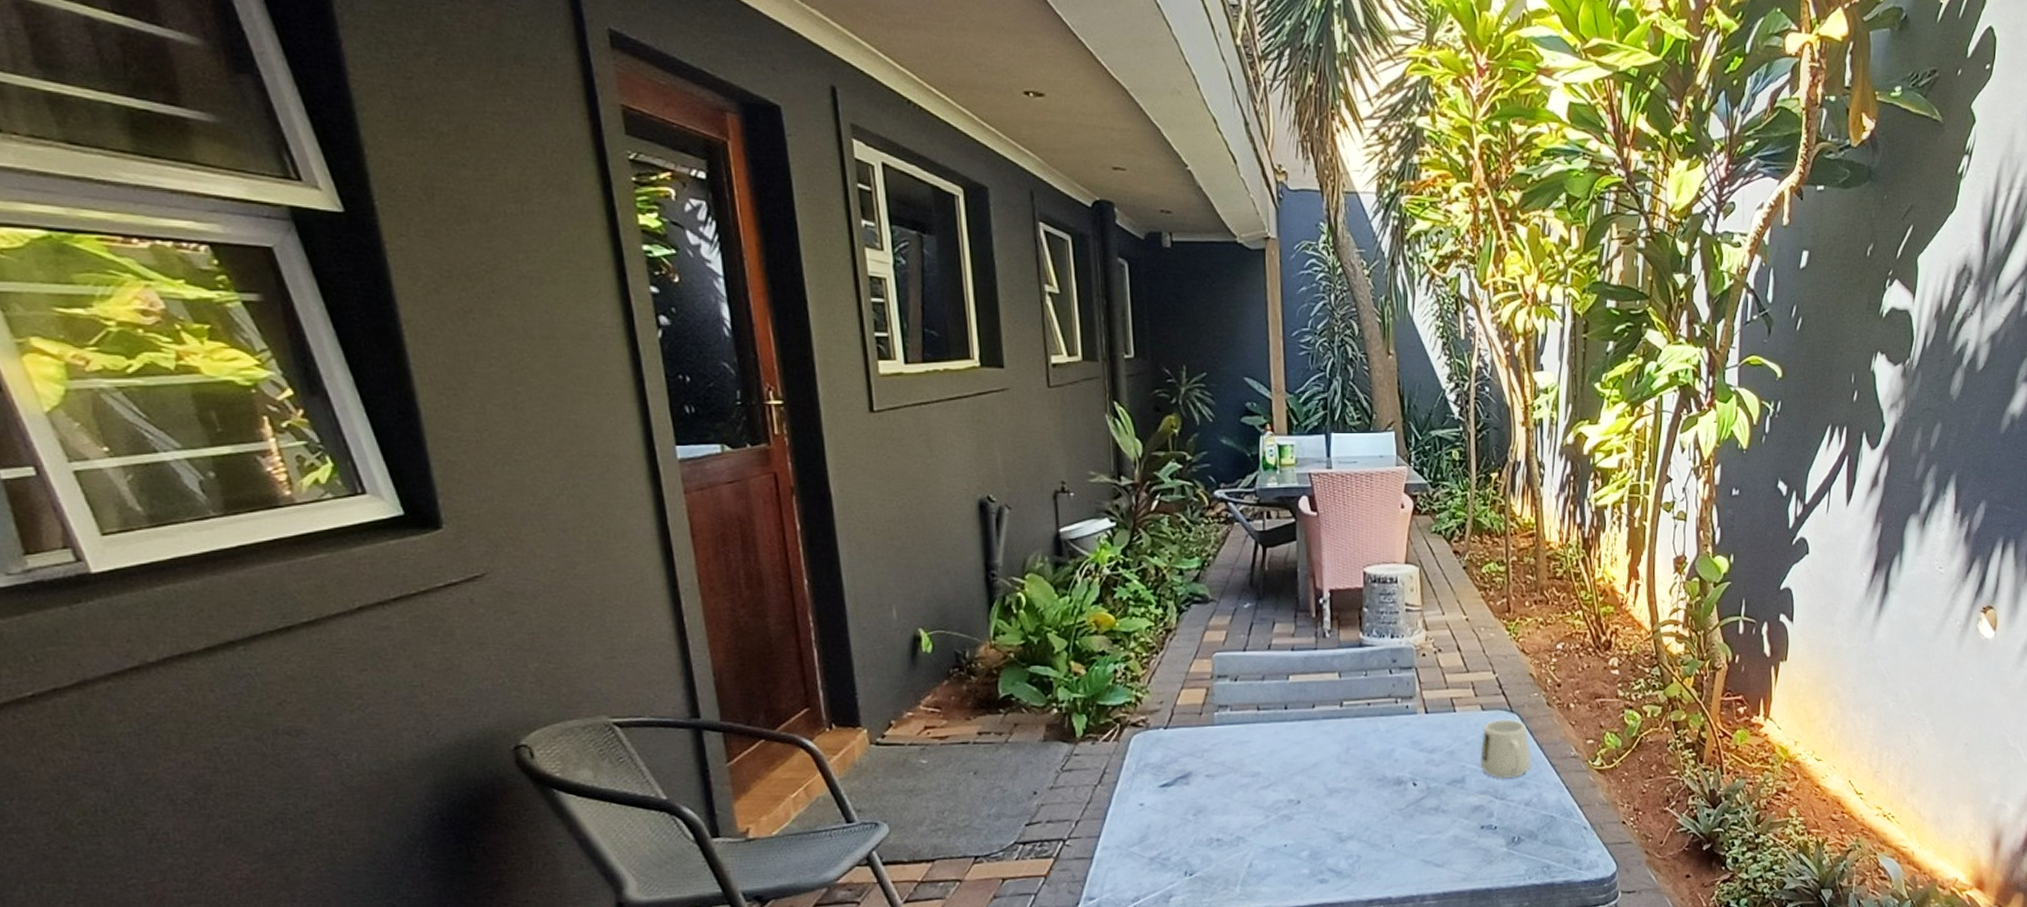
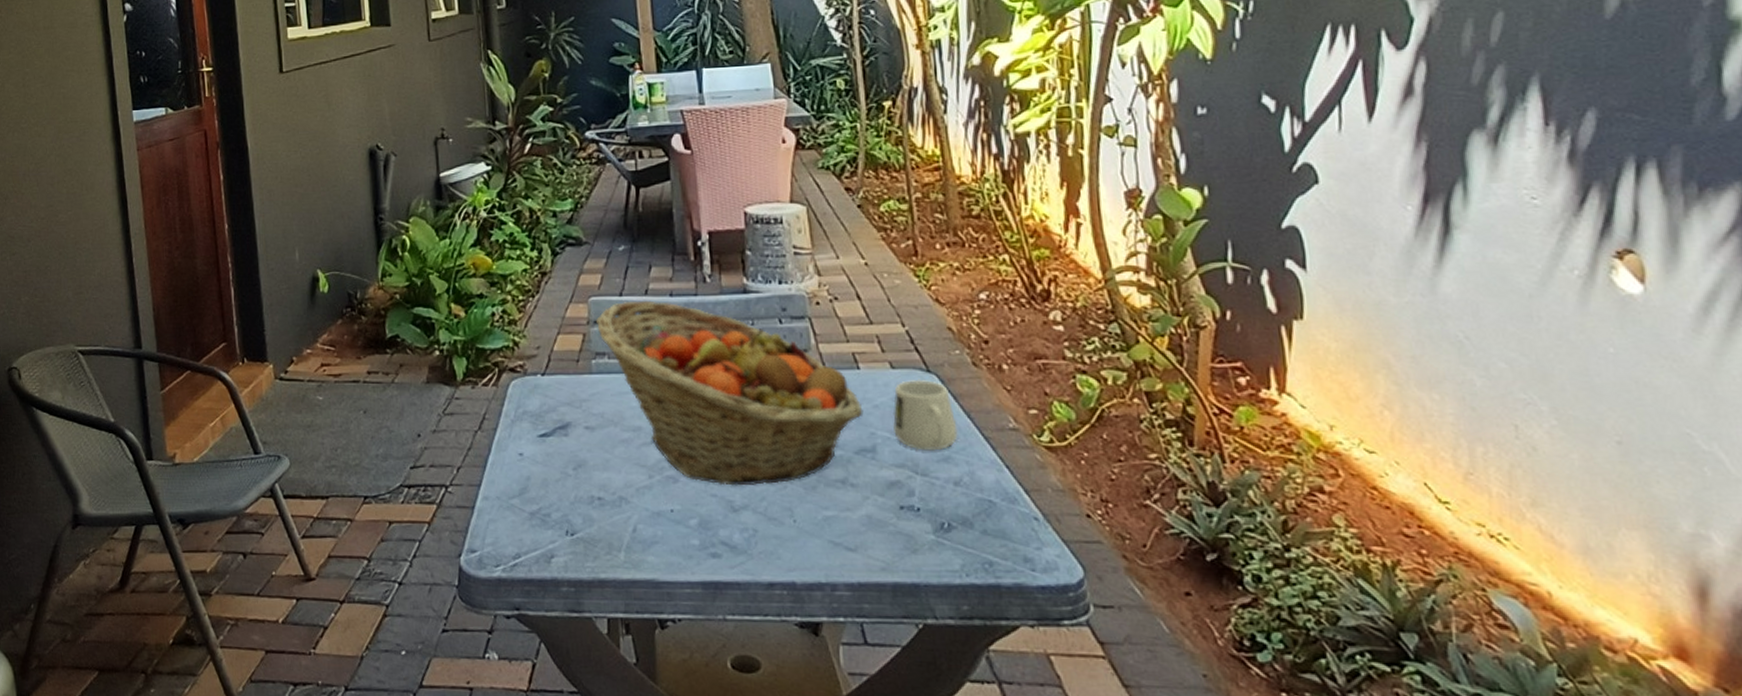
fruit basket: none [1219,655,1457,820] -> present [595,300,864,486]

